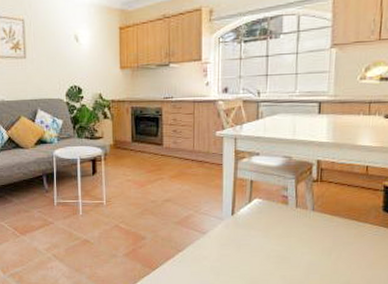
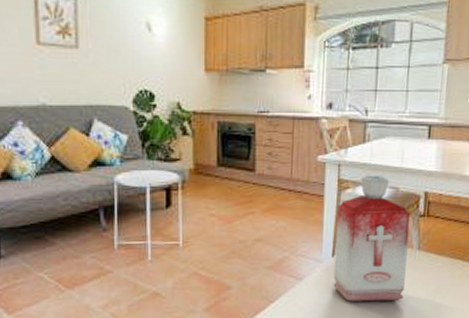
bottle: none [233,146,304,255] -> present [333,175,411,302]

